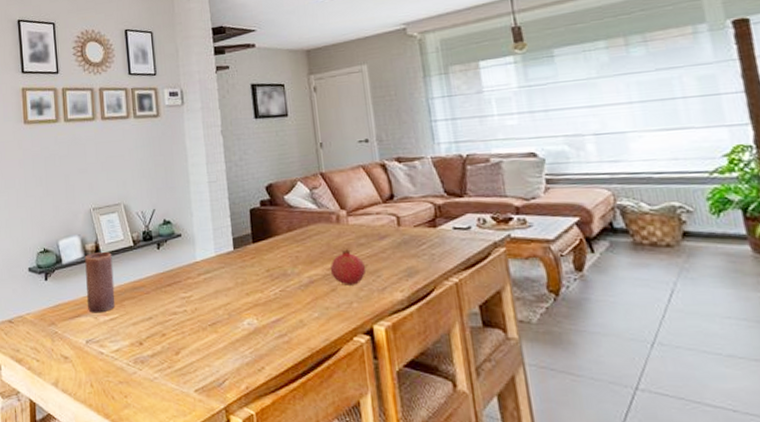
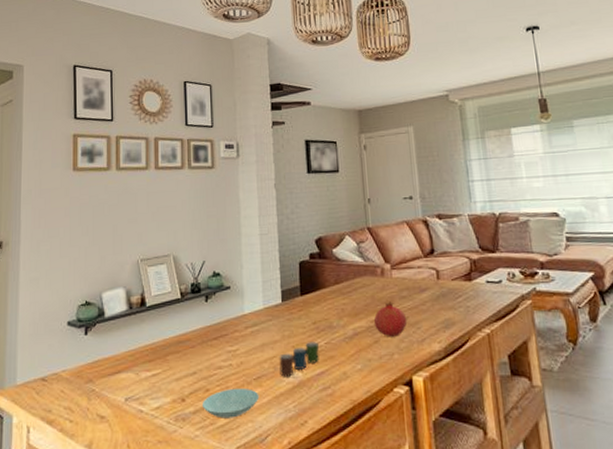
candle: present [85,251,115,313] -> none [129,304,159,369]
saucer: none [160,333,215,362] -> present [203,388,260,419]
cup: none [233,289,275,324] -> present [279,342,320,377]

